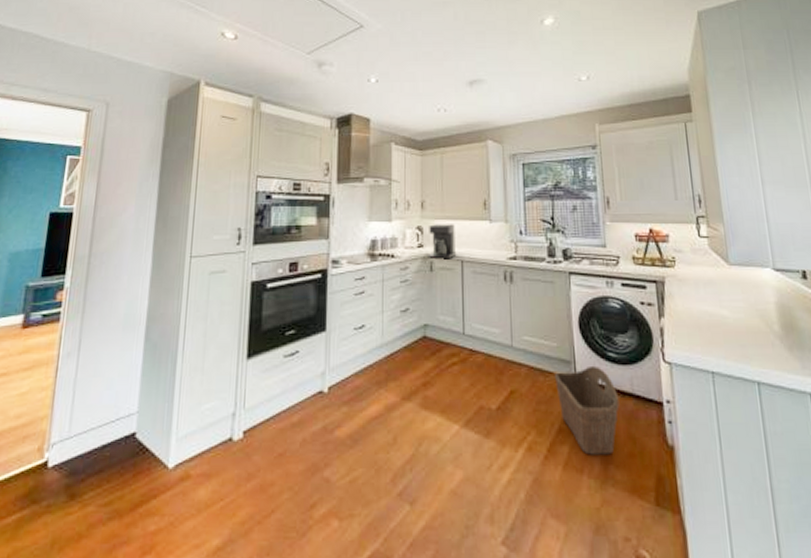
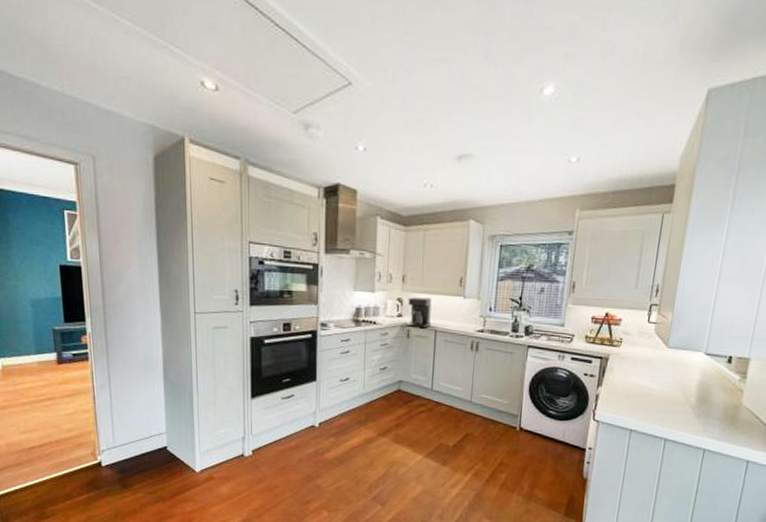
wicker basket: present [554,365,620,455] -> none [502,419,552,482]

